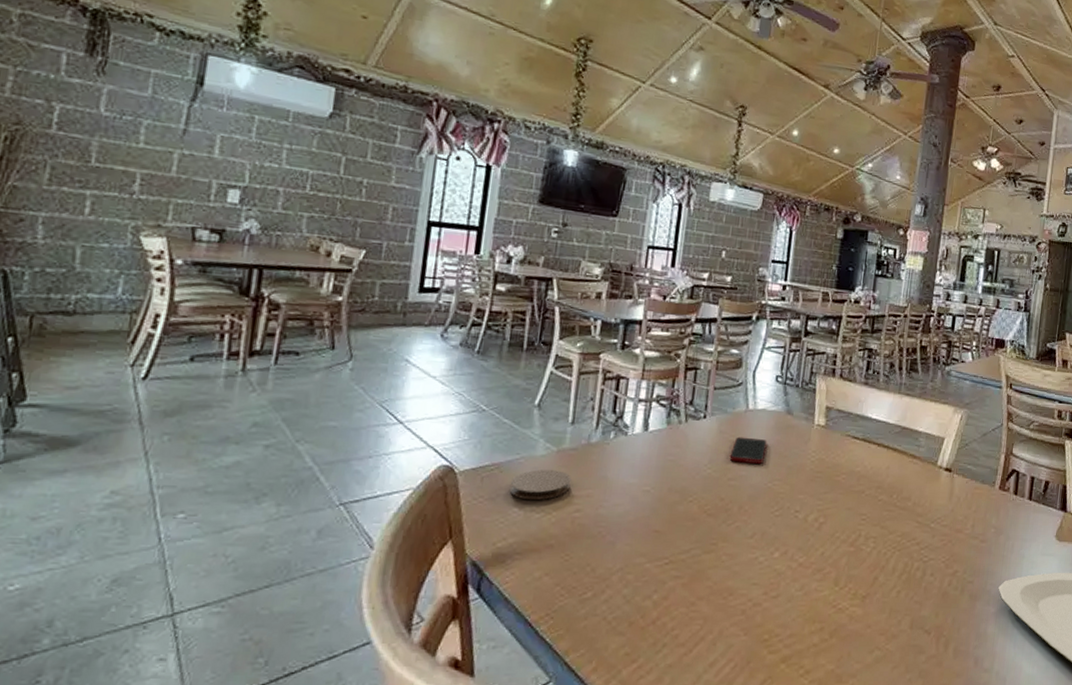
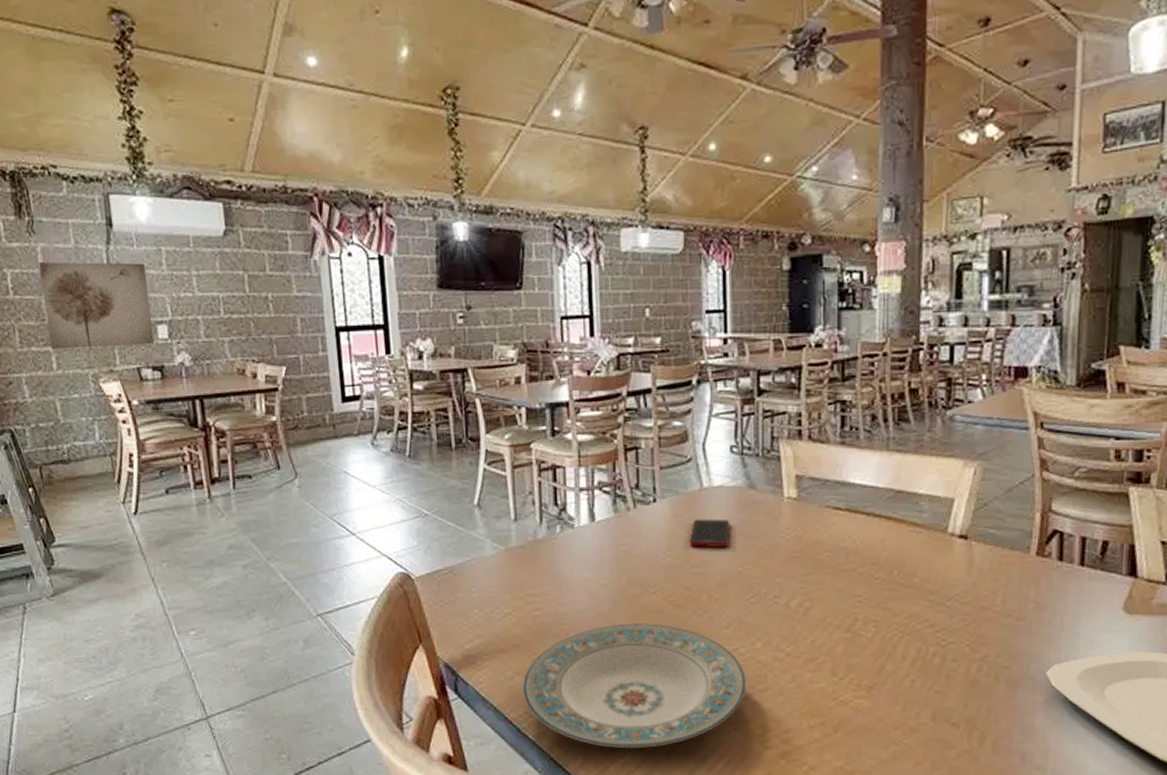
wall art: none [88,104,232,207] -> present [39,261,155,349]
coaster: present [510,469,572,501] -> none [466,570,525,602]
plate: none [548,529,762,652] -> present [522,623,746,748]

